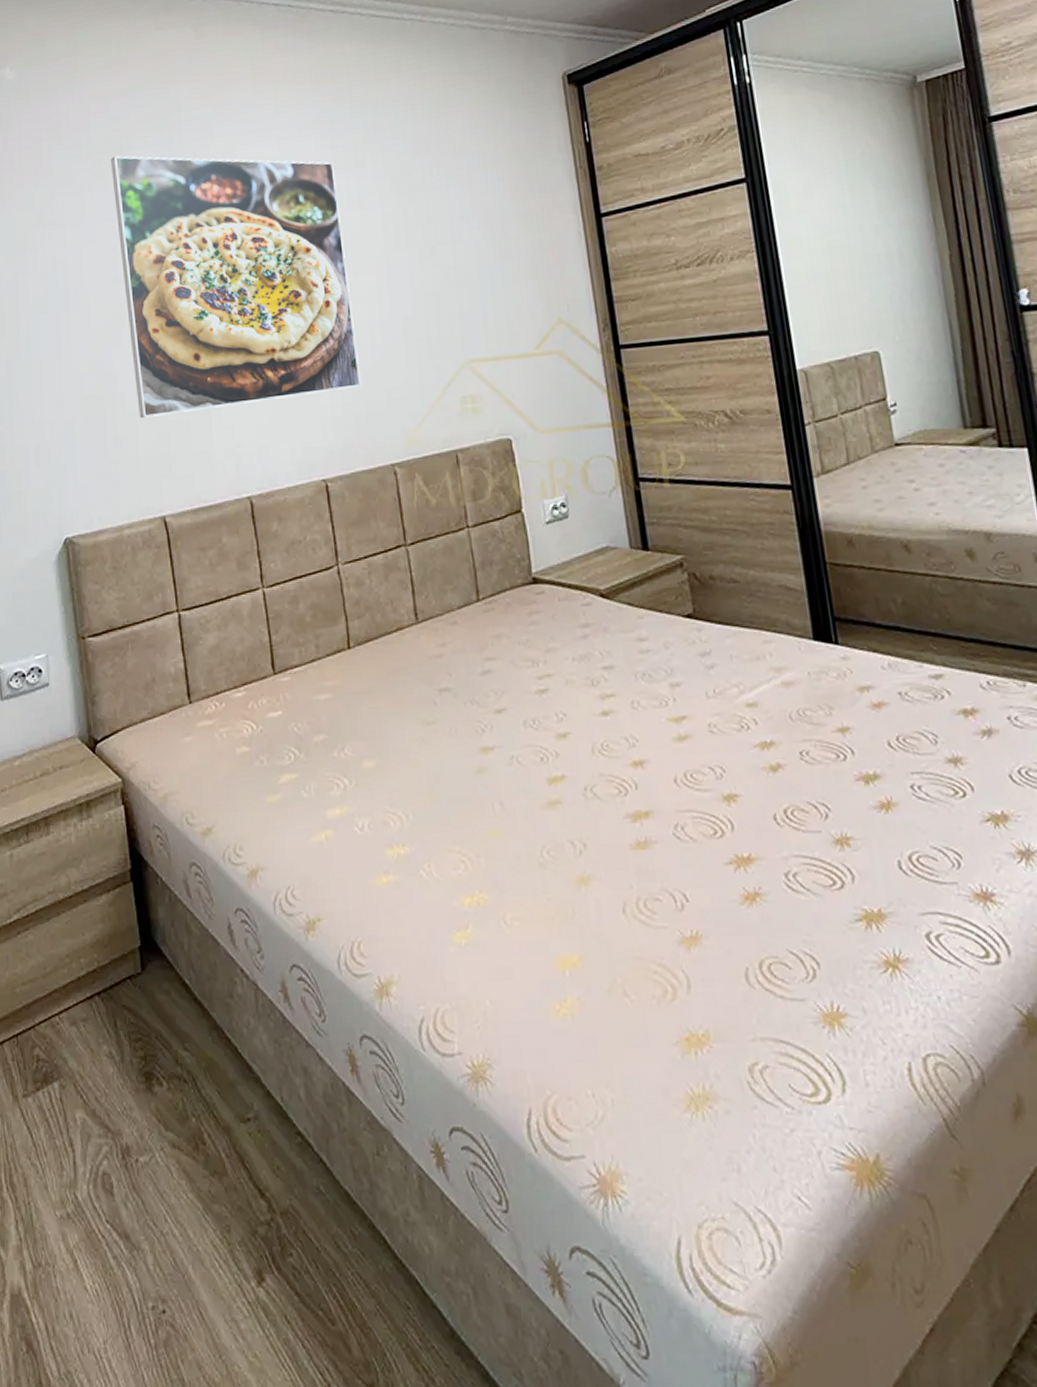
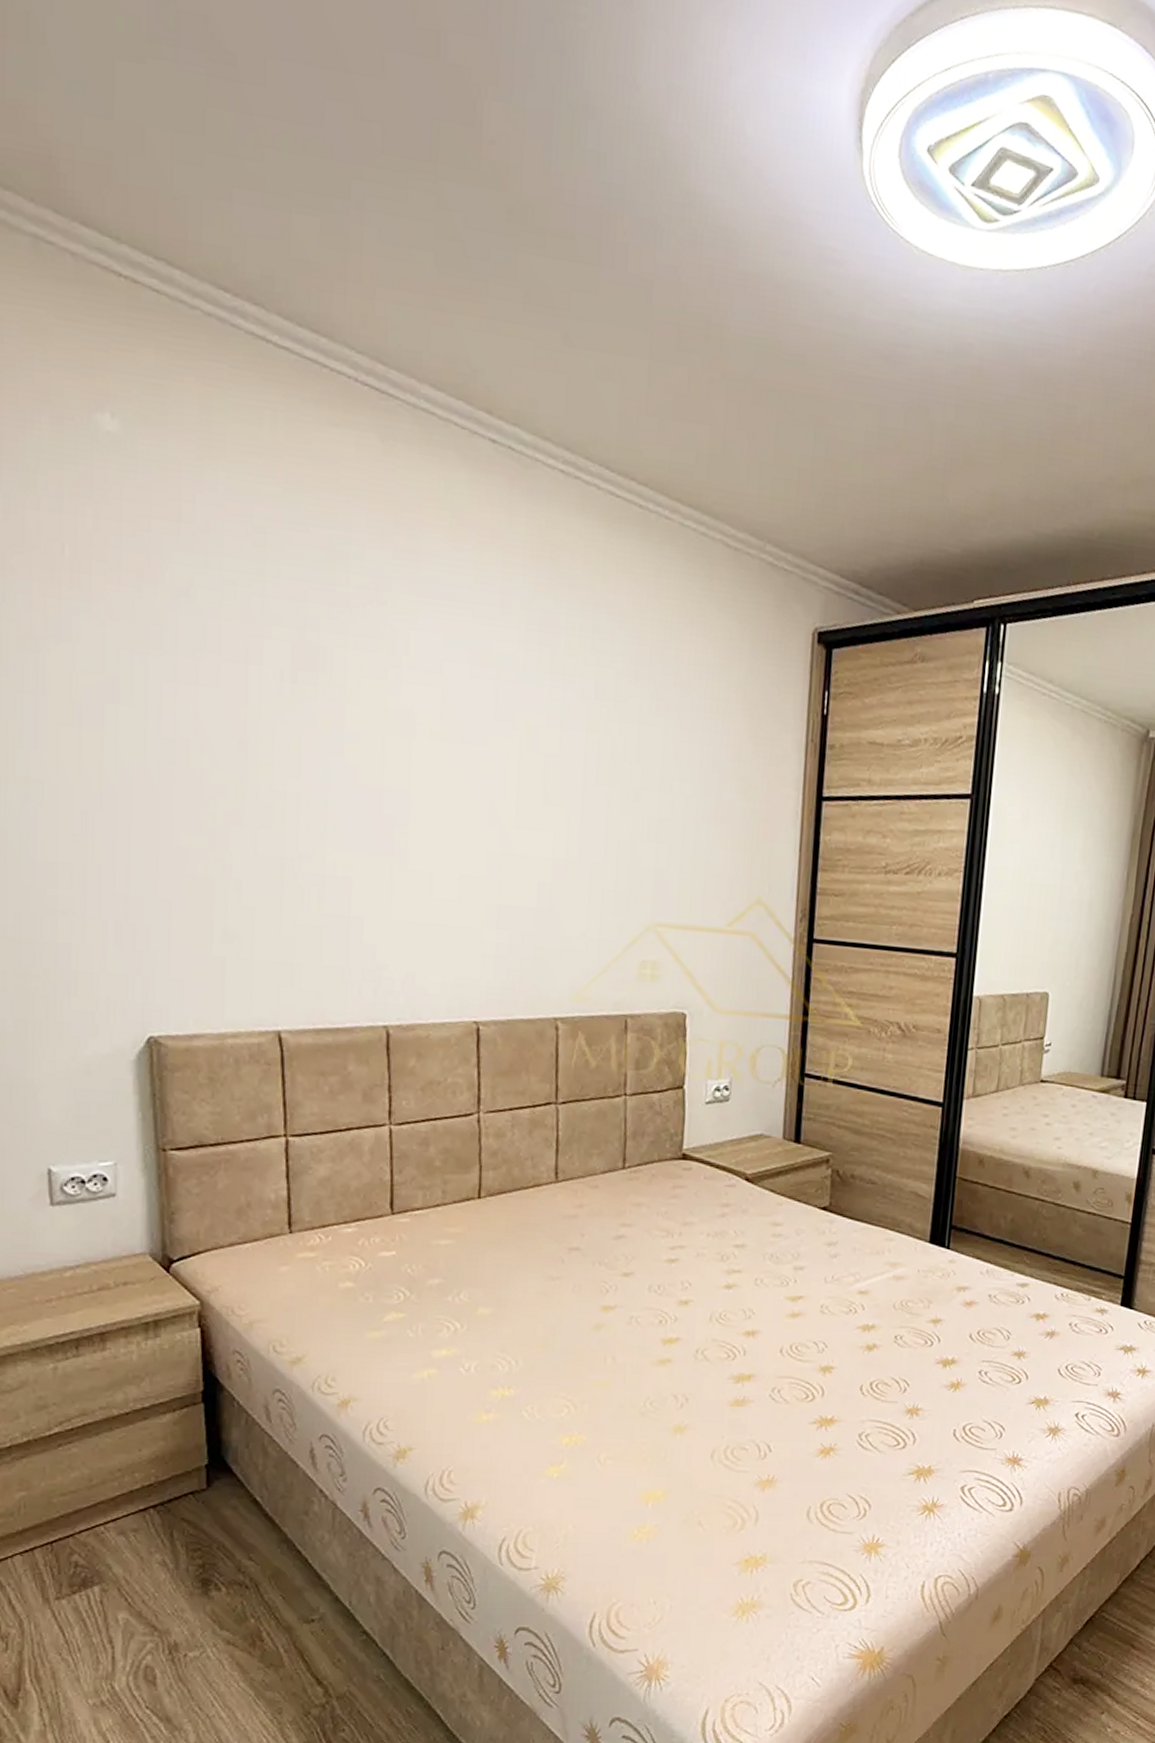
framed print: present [111,155,362,418] -> none [249,580,538,929]

